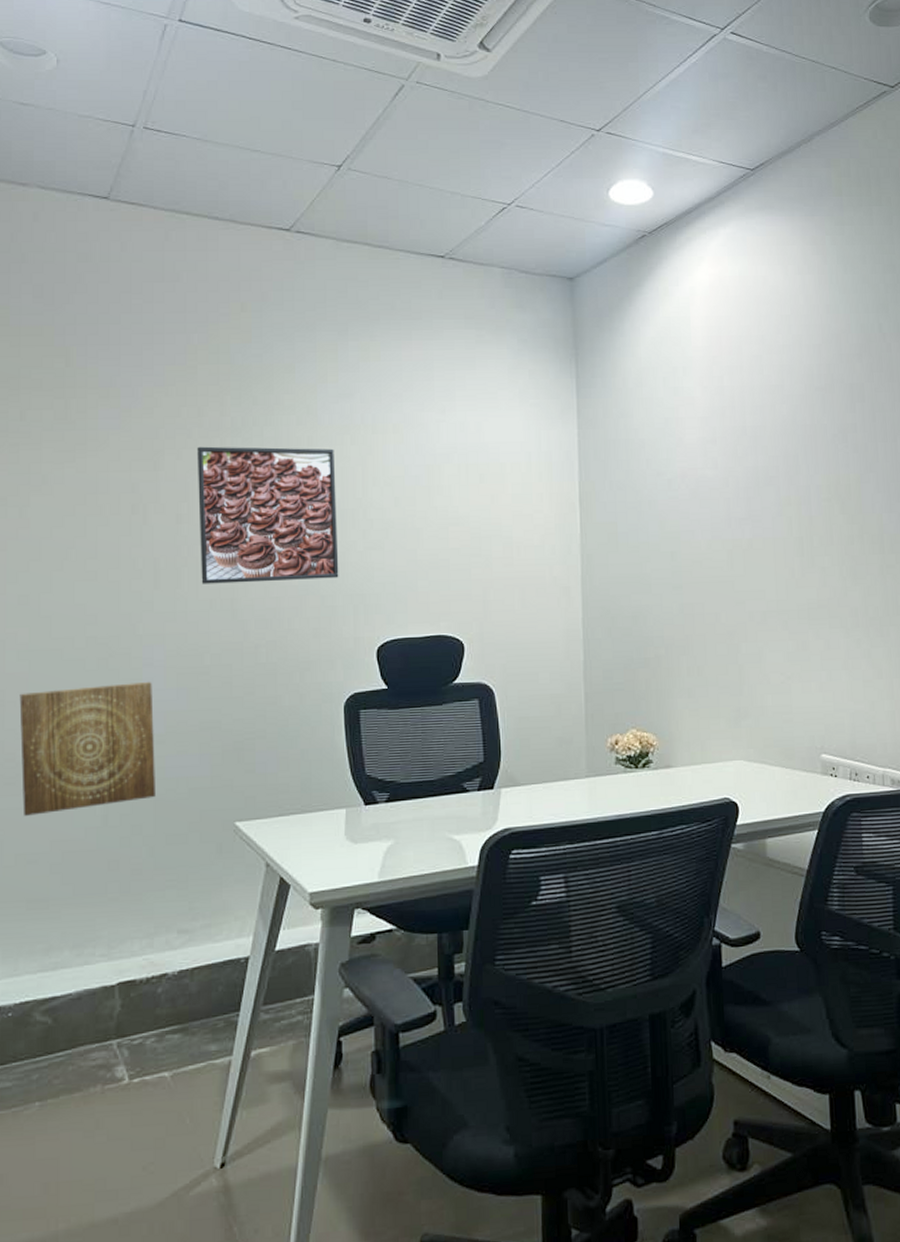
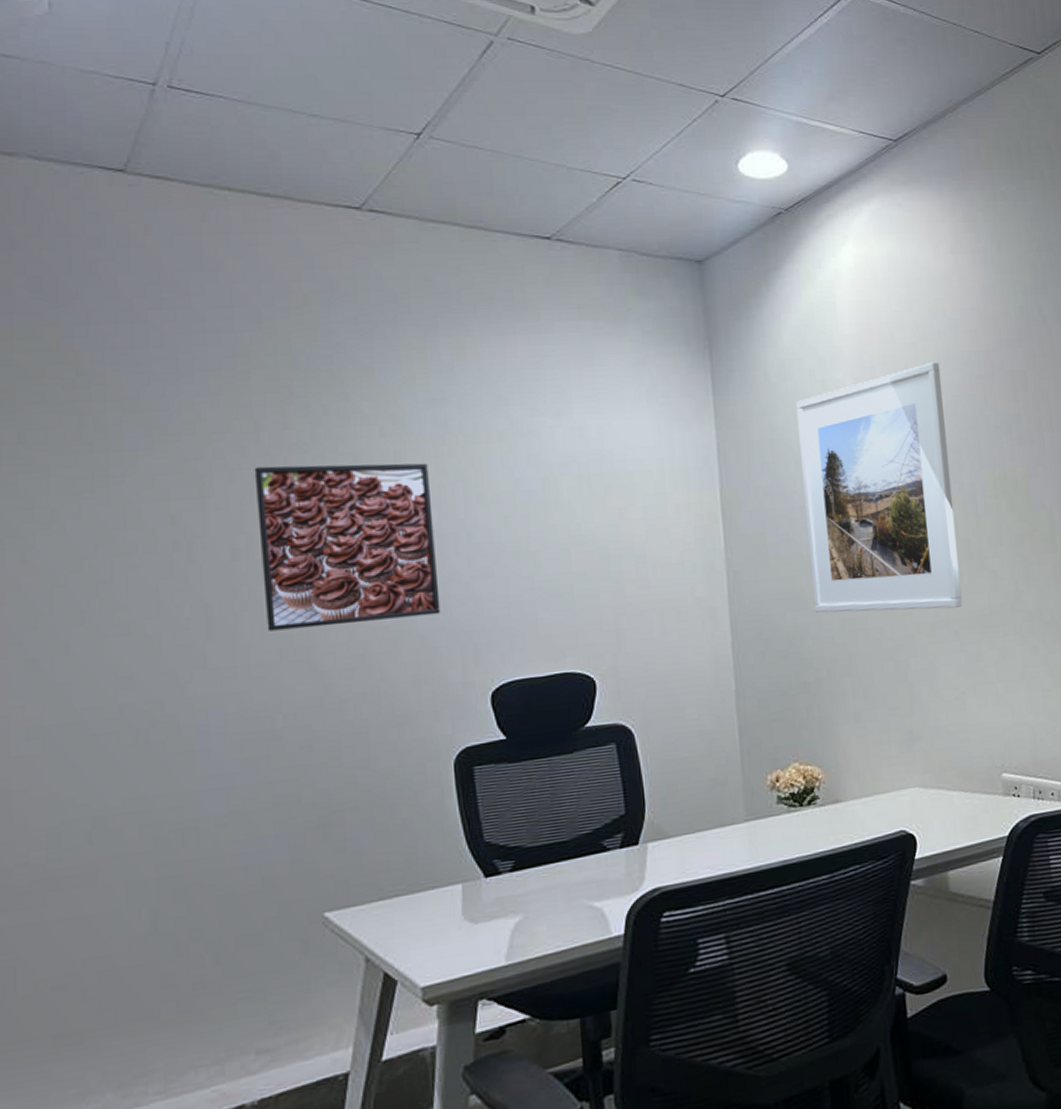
wall art: present [19,681,155,816] -> none [31,752,219,932]
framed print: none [650,373,793,600] -> present [796,361,963,613]

